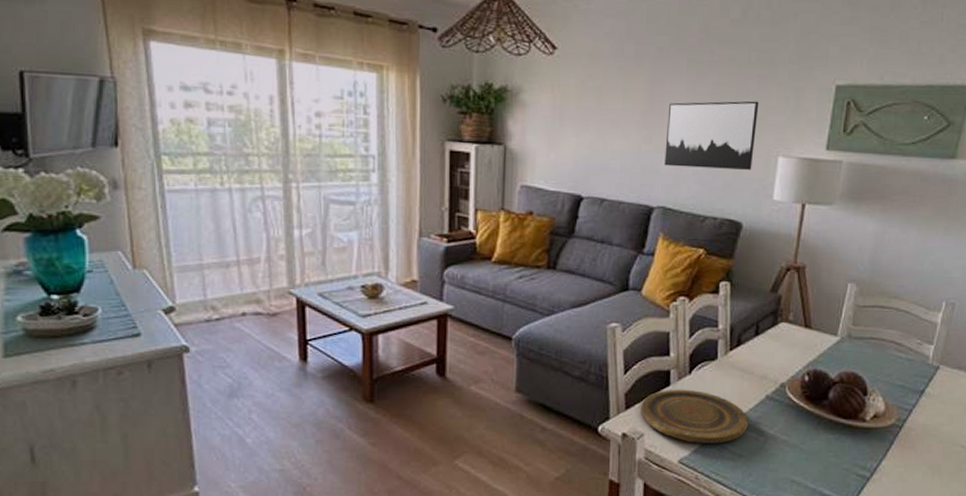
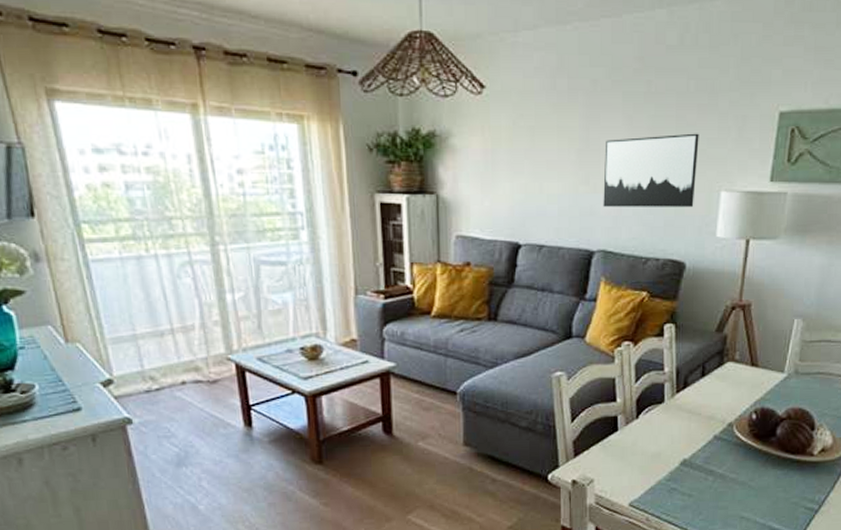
plate: present [641,389,748,444] -> none [590,433,697,486]

